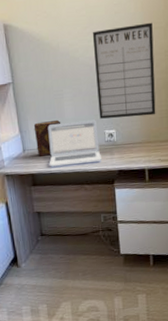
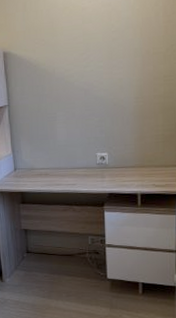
diary: present [33,119,61,156] -> none [26,141,53,176]
laptop: present [47,119,102,167] -> none [38,142,92,186]
writing board: present [92,22,156,119] -> none [88,48,152,142]

